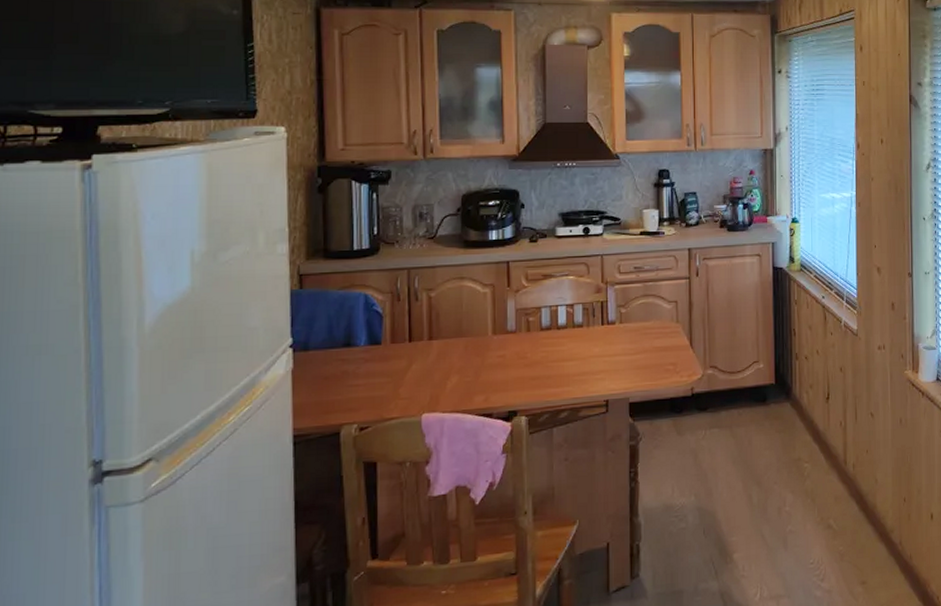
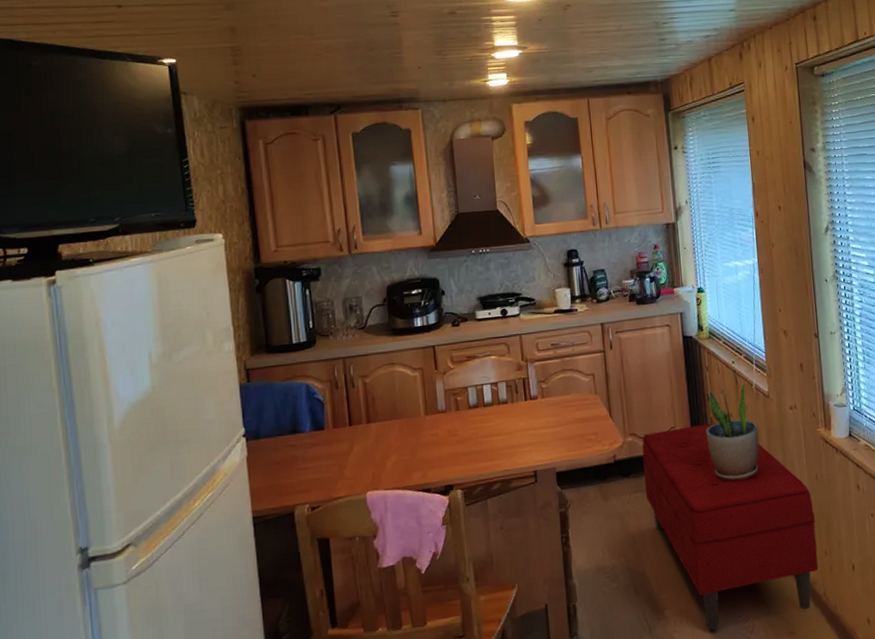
bench: none [721,359,897,577] -> present [642,422,819,631]
potted plant: none [790,318,845,421] -> present [706,382,759,481]

